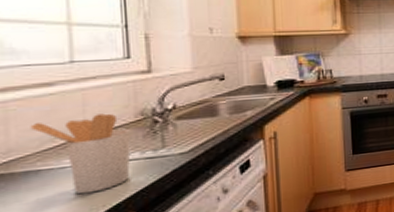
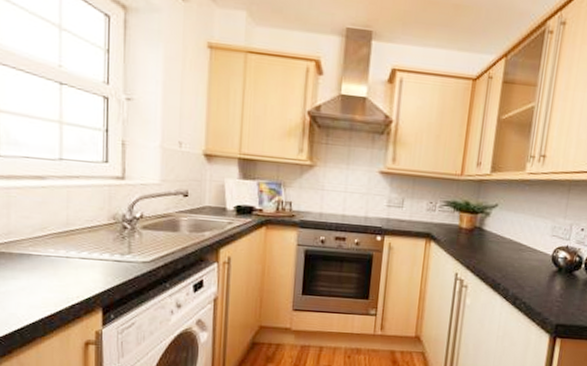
utensil holder: present [30,113,131,195] -> none [26,212,103,284]

